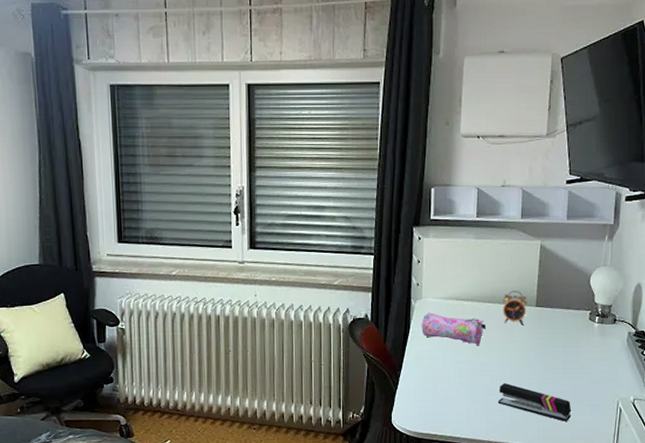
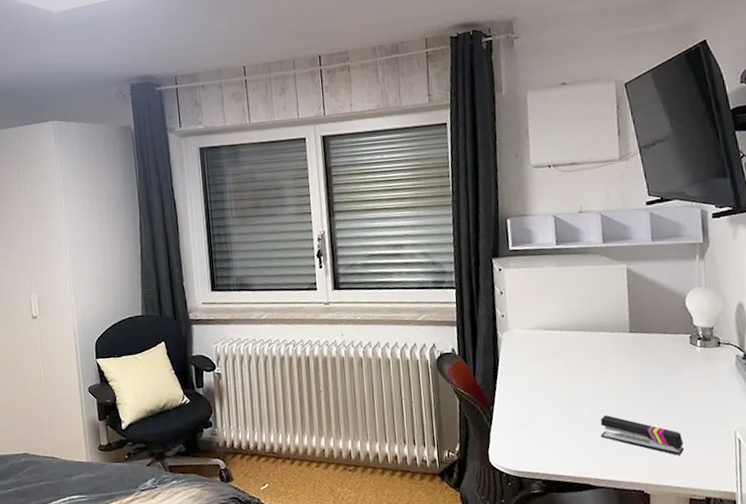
pencil case: present [421,312,486,345] -> none [510,344,579,376]
alarm clock: present [503,291,528,325] -> none [593,317,621,352]

